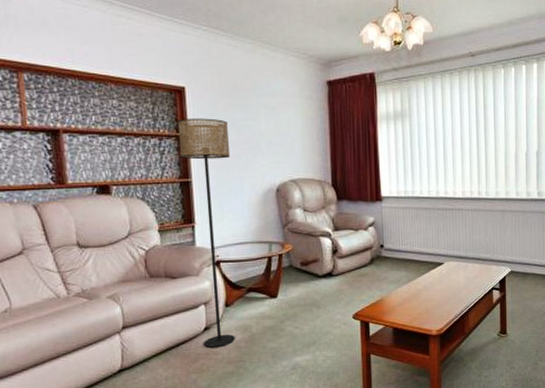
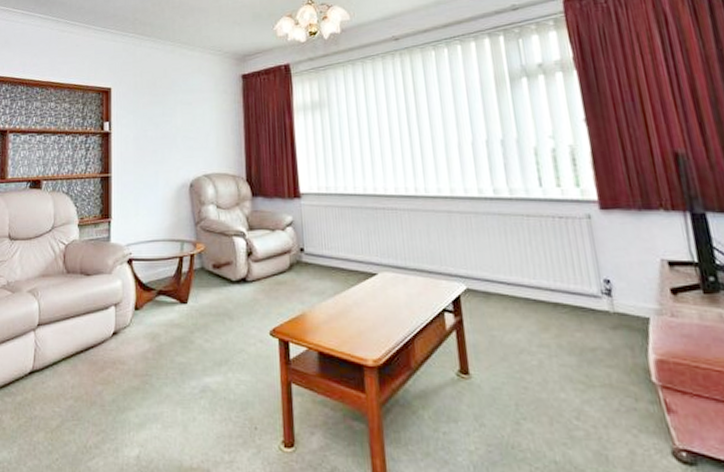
floor lamp: present [177,118,235,348] -> none [102,115,148,356]

